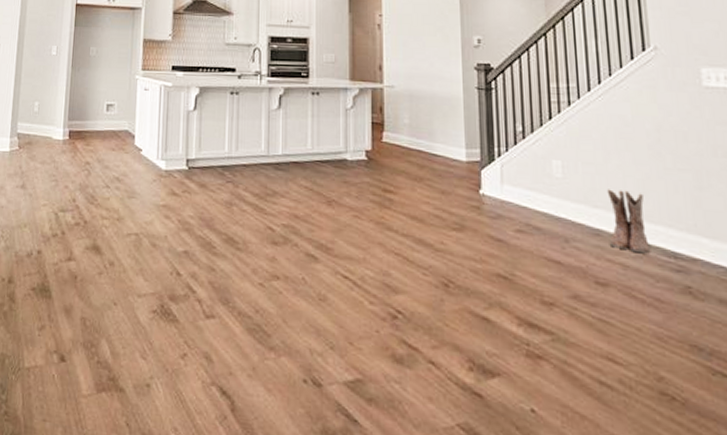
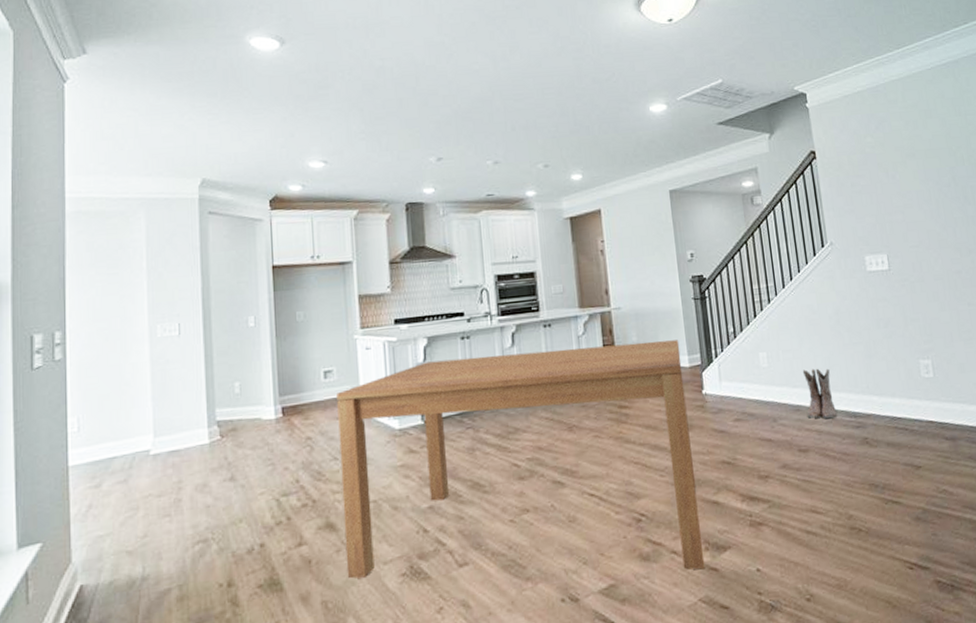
dining table: none [105,110,468,391] -> present [337,340,705,579]

